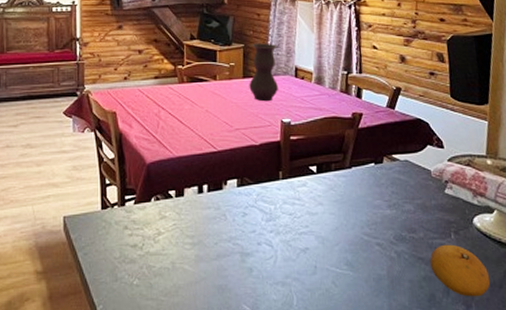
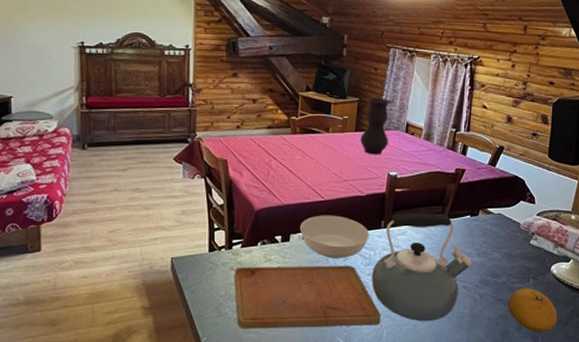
cutting board: none [128,222,289,295] -> present [234,266,381,329]
bowl: none [194,166,268,214] -> present [300,215,370,258]
kettle: none [274,161,384,286] -> present [372,213,473,322]

